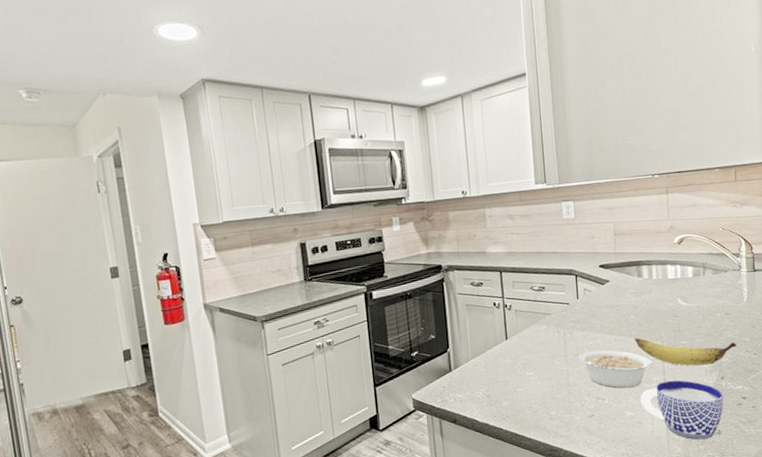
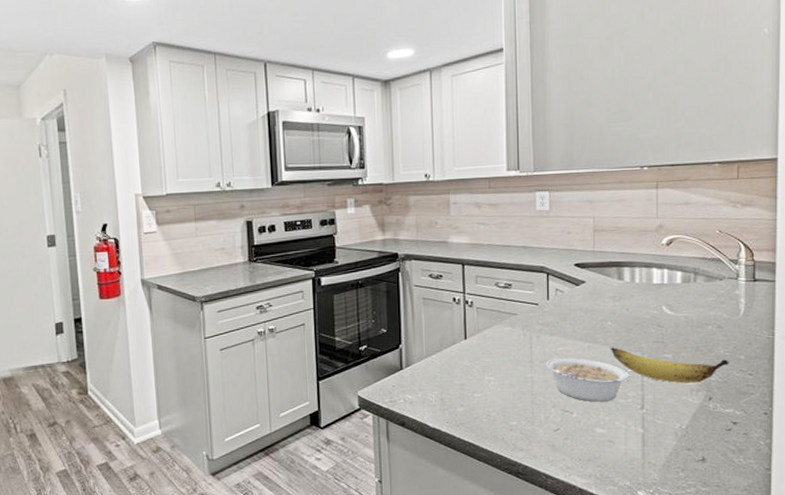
cup: present [641,380,724,440] -> none [614,397,711,466]

